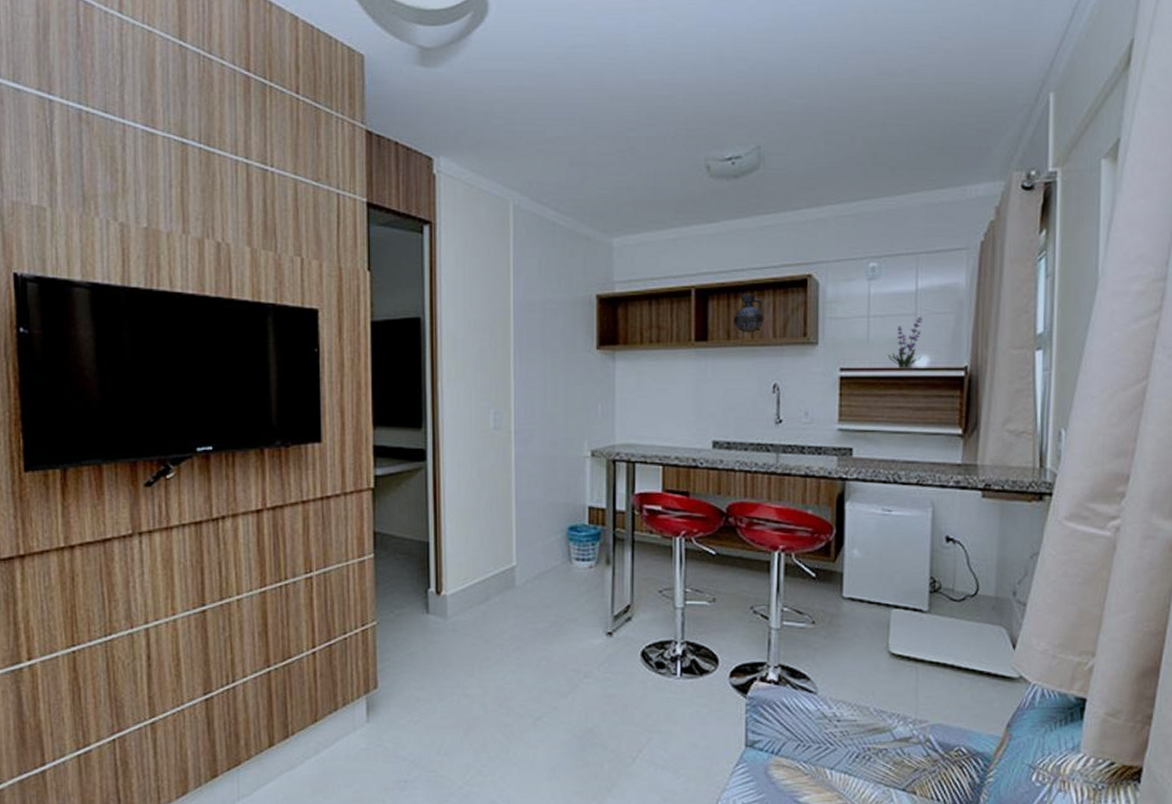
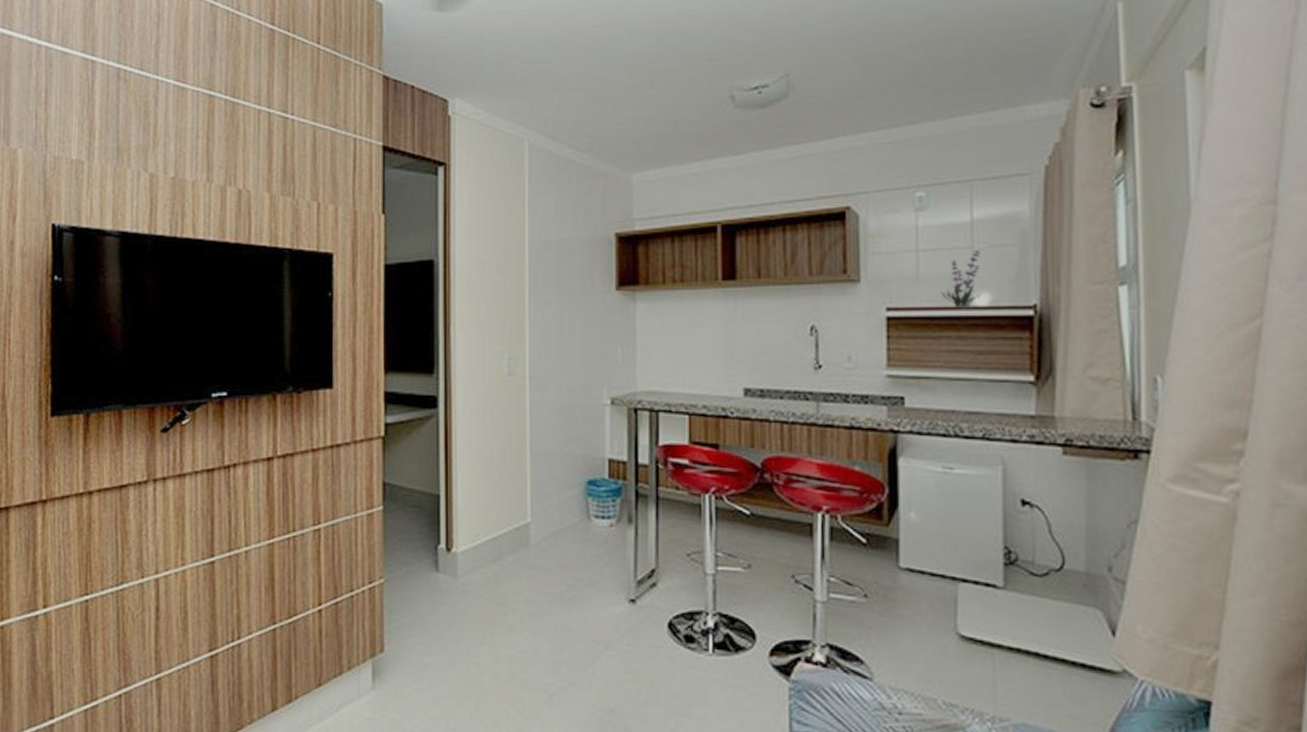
ceramic jug: present [734,294,764,333] -> none [764,229,798,270]

